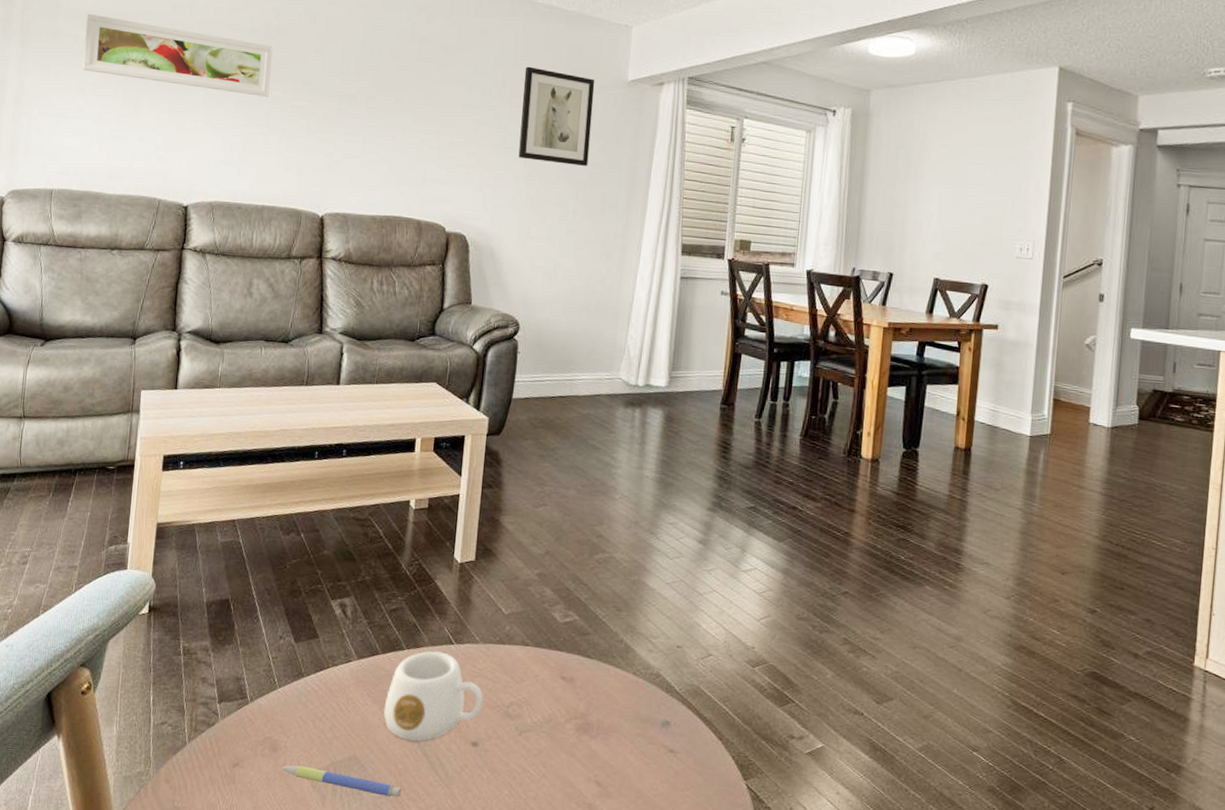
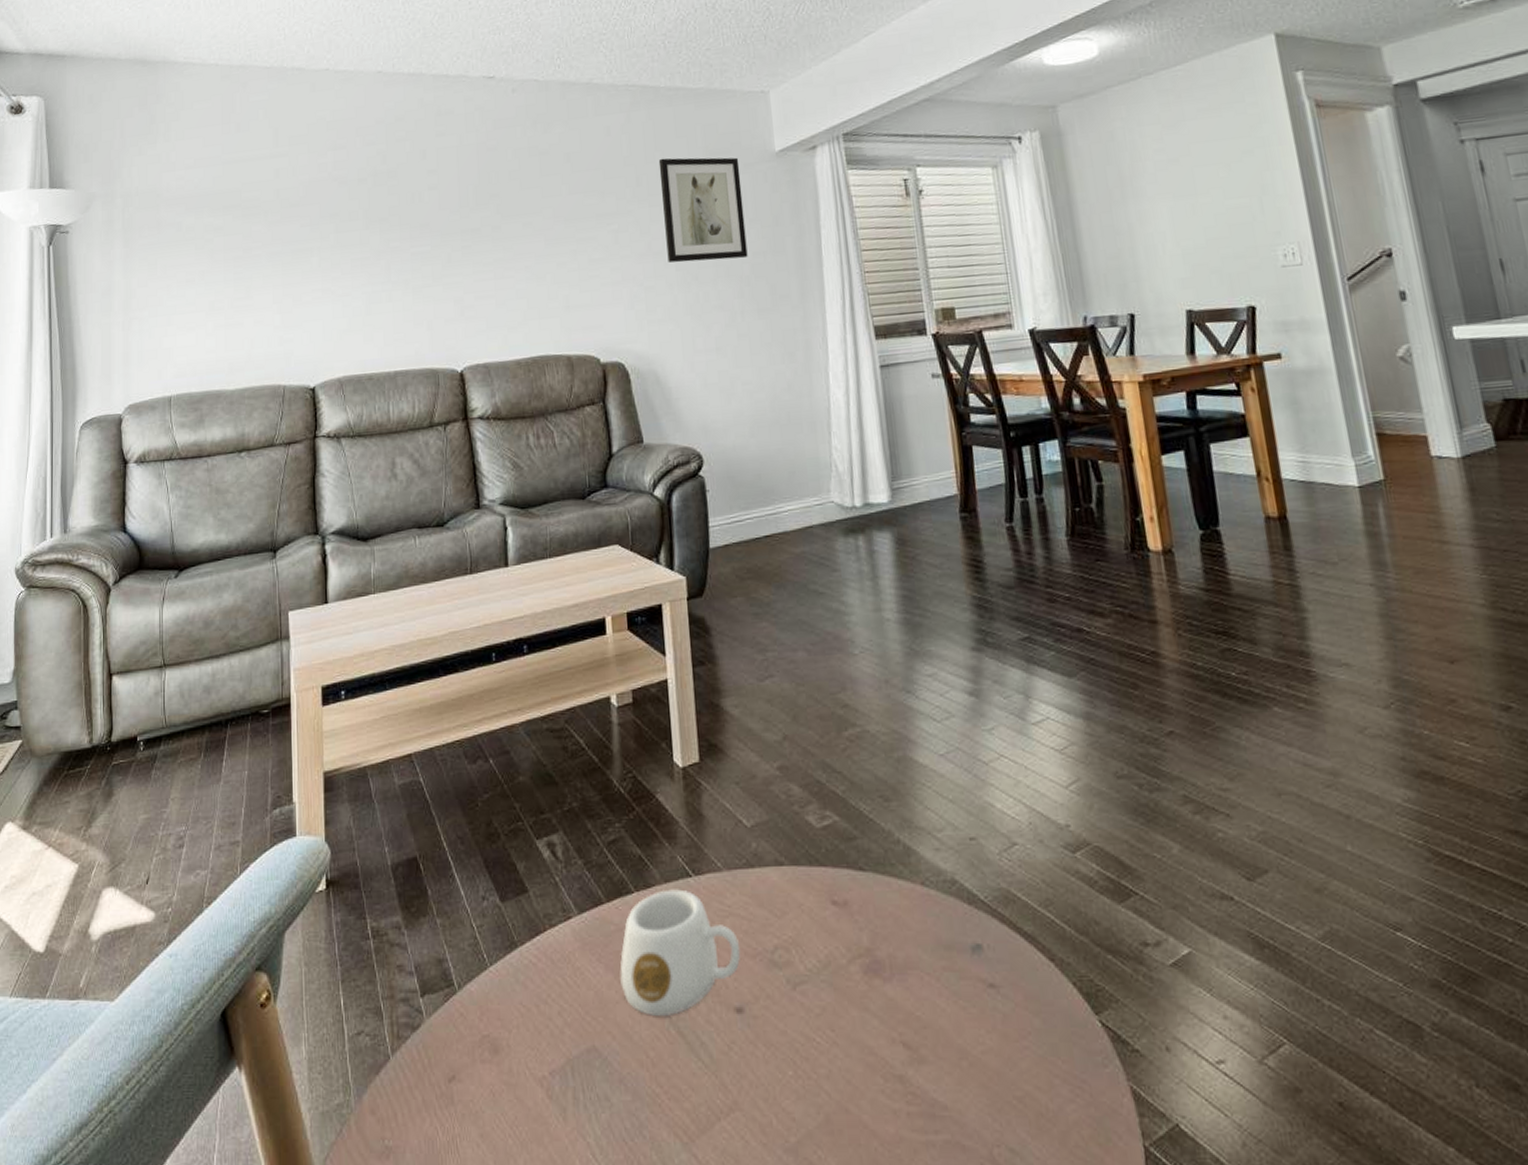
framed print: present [82,13,273,97] -> none [188,193,386,260]
pen: present [282,765,402,798] -> none [508,1069,659,1098]

